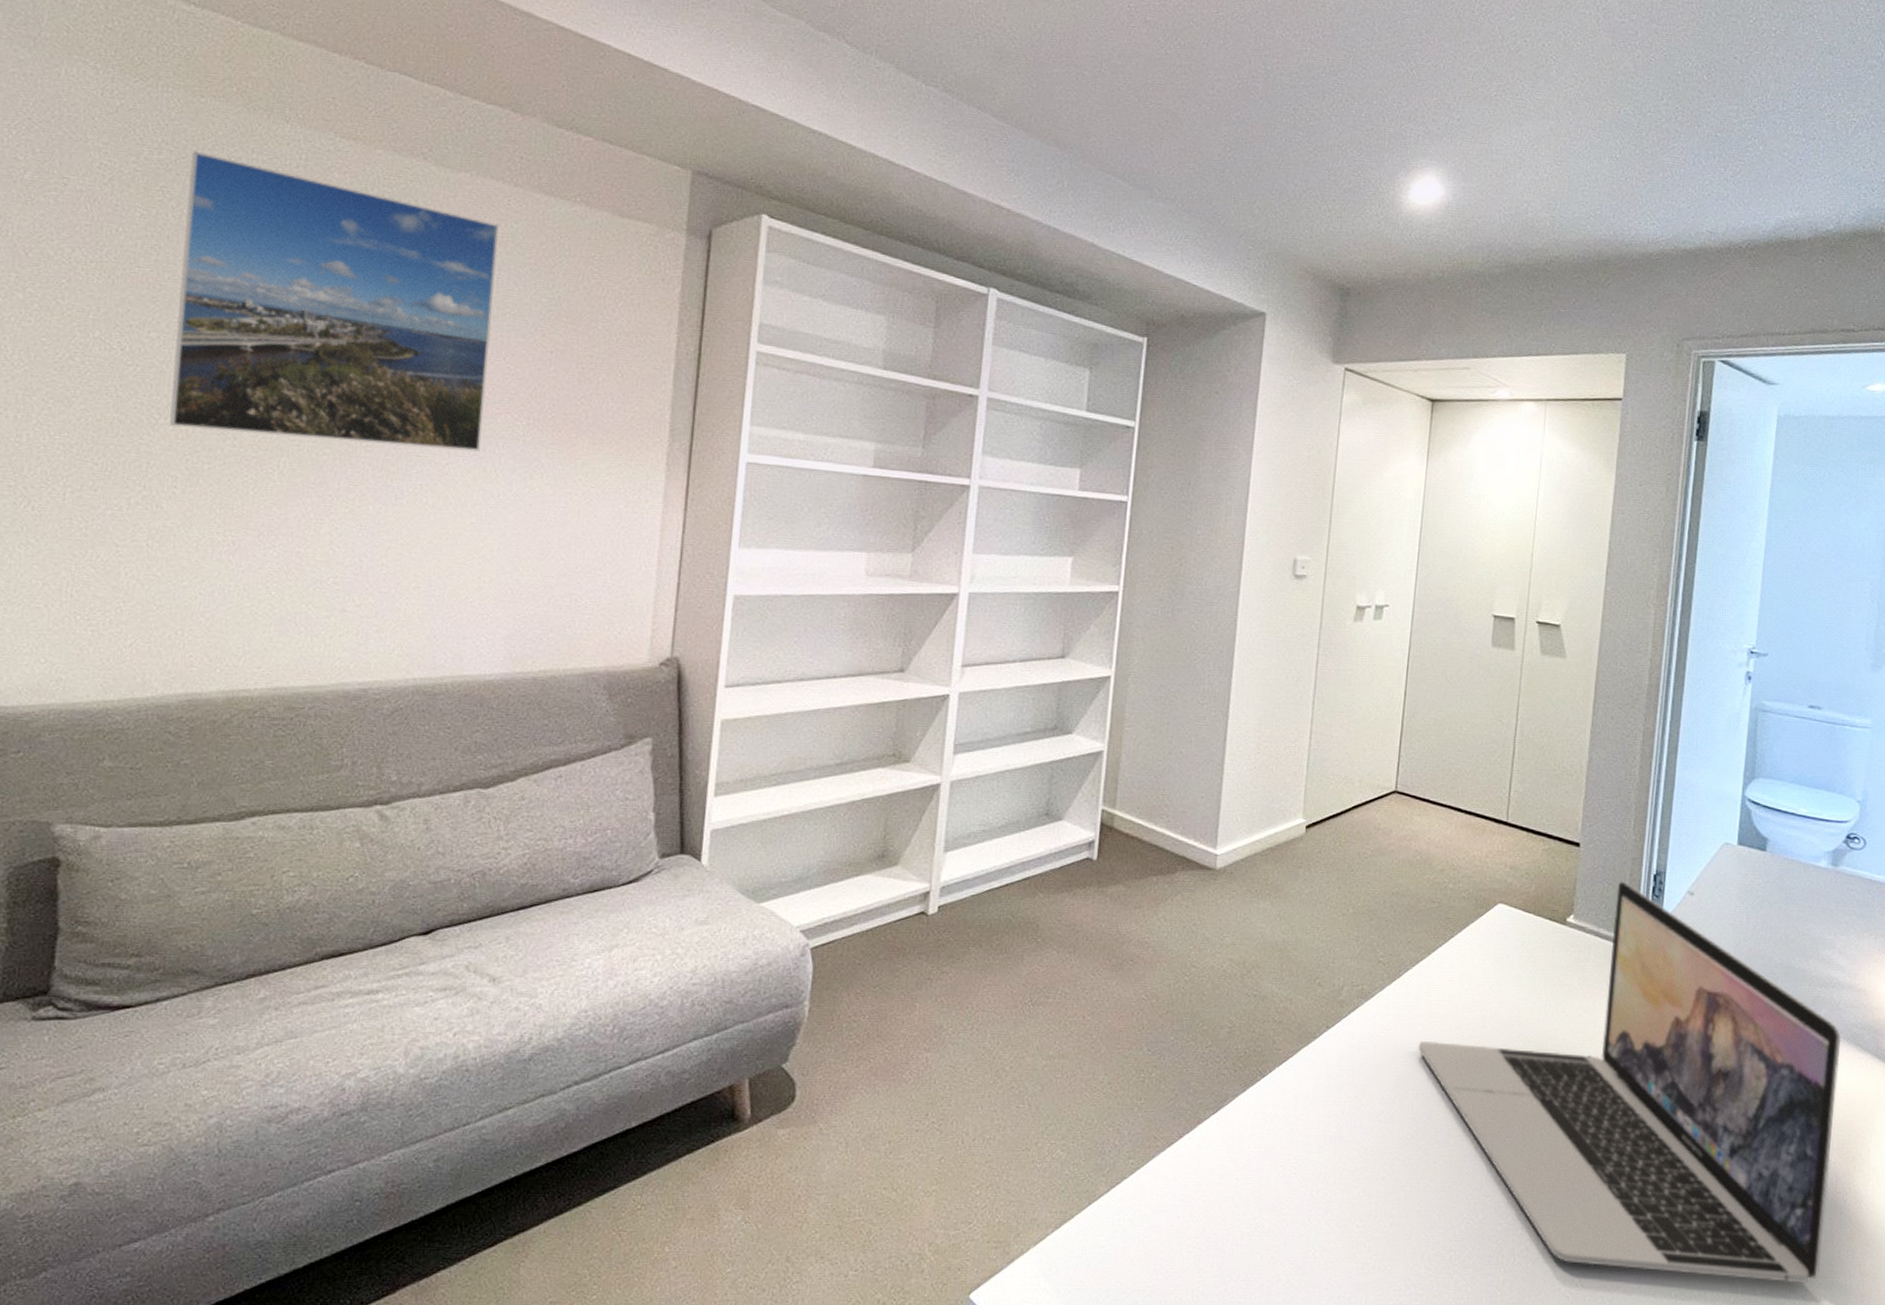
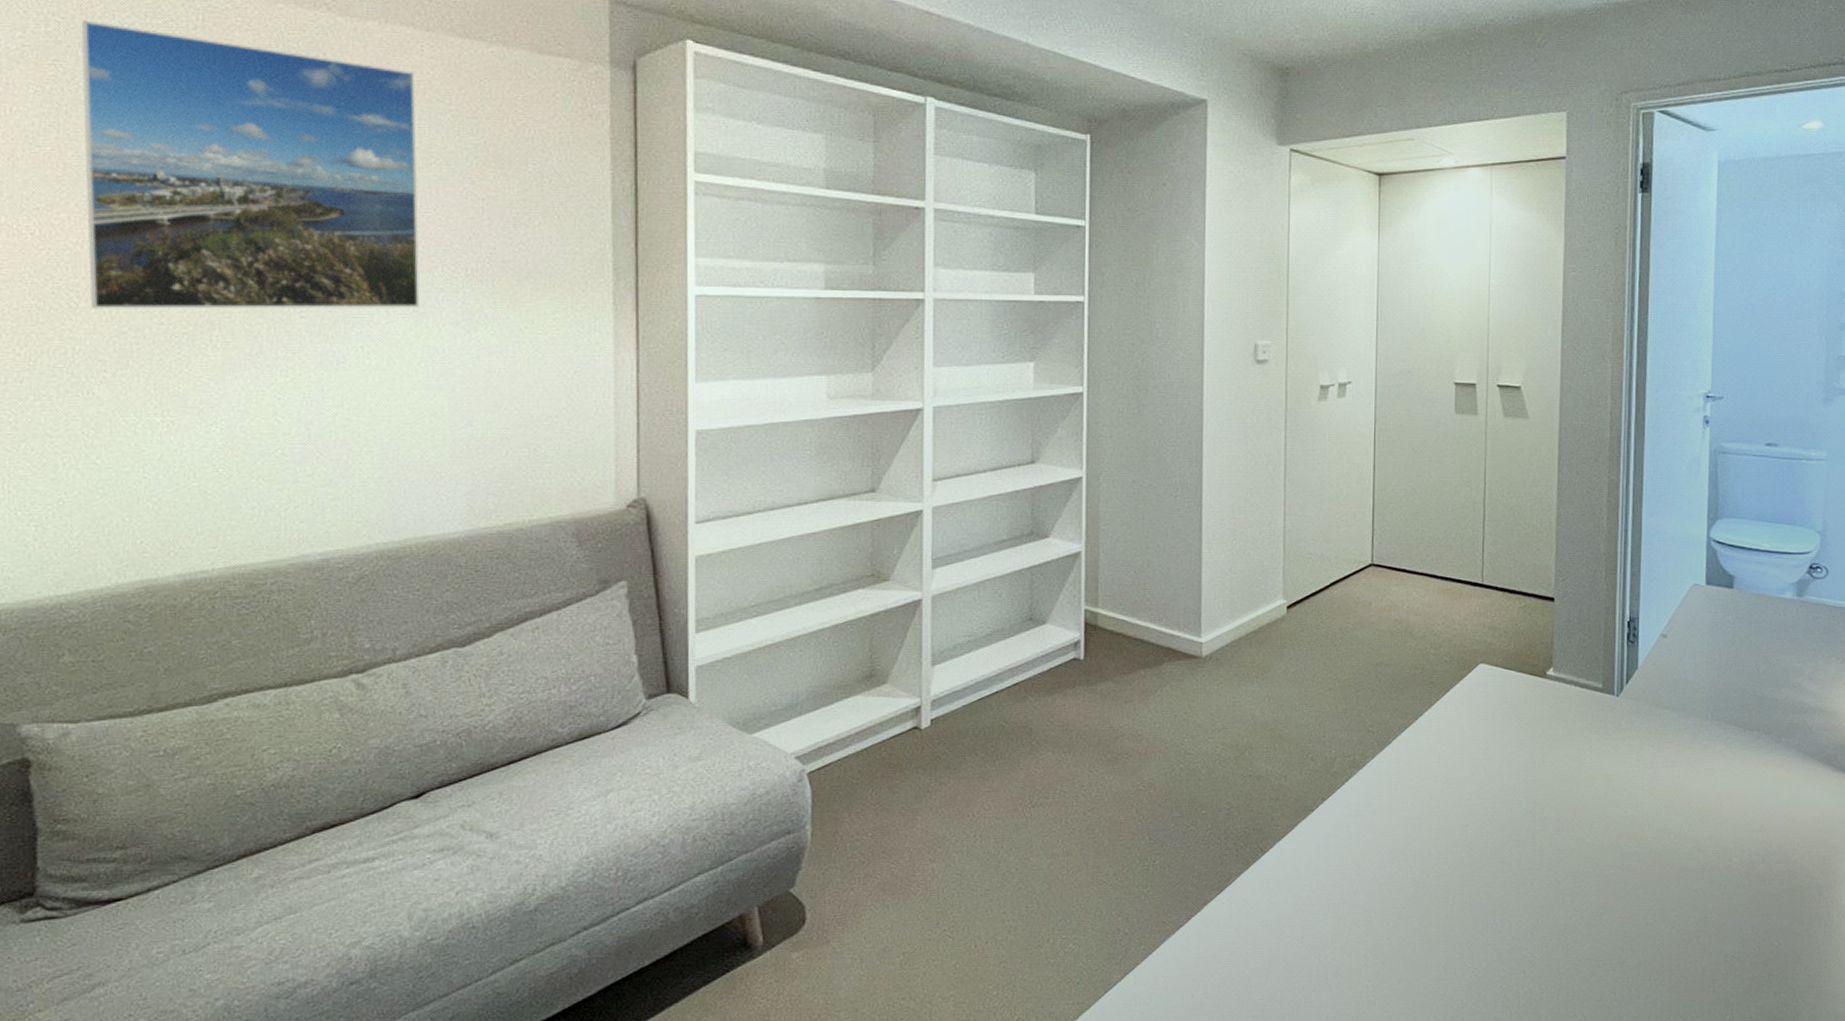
laptop: present [1418,881,1842,1284] -> none [1412,630,1816,1000]

